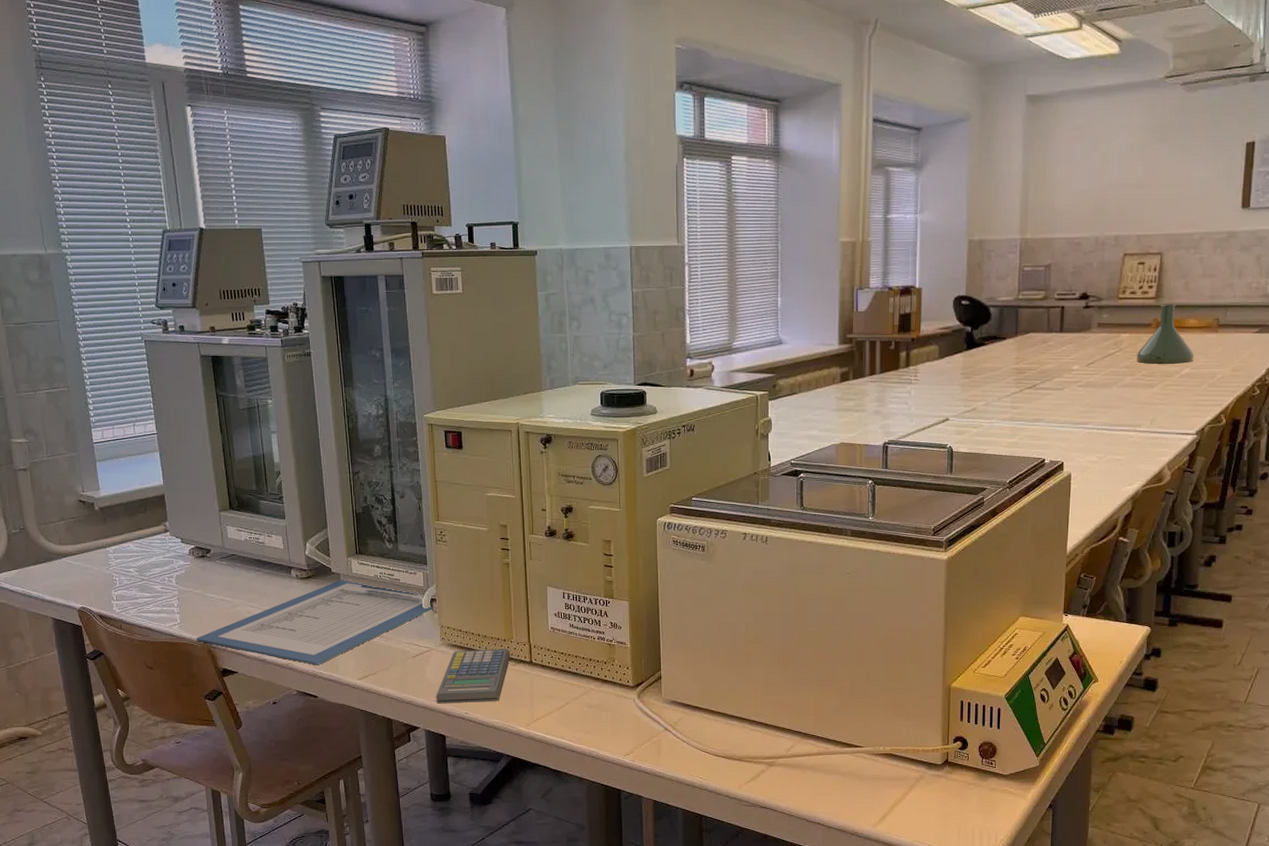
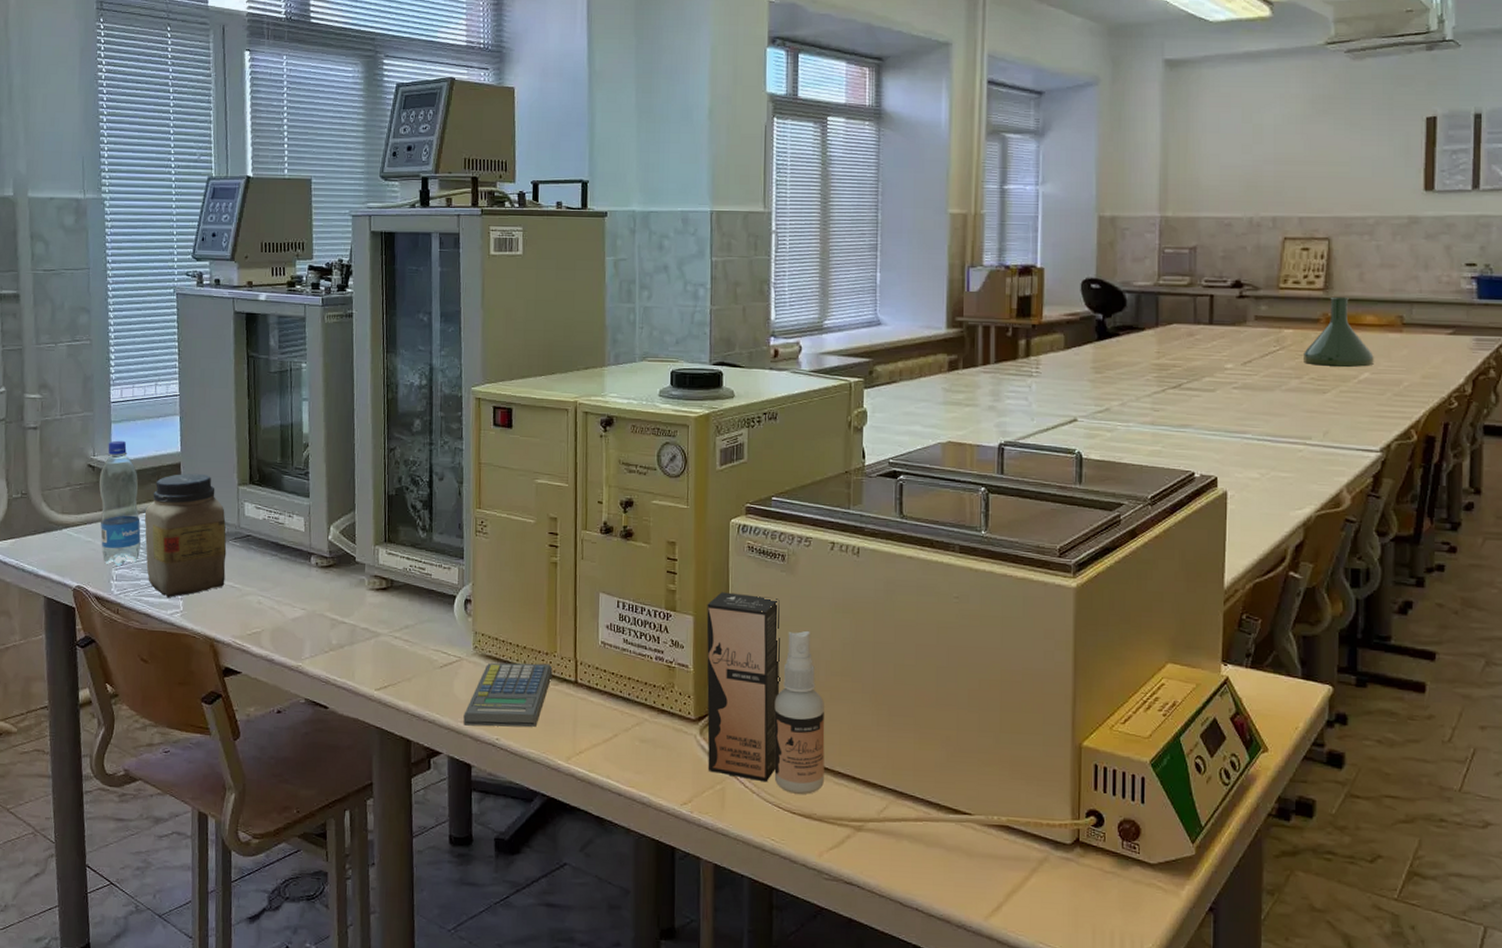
bottle: none [90,477,136,588] -> present [98,440,141,566]
jar: none [136,503,216,613] -> present [144,473,227,598]
clipboard: present [196,578,436,666] -> none [198,569,470,670]
spray bottle: none [640,580,742,740] -> present [706,592,825,794]

